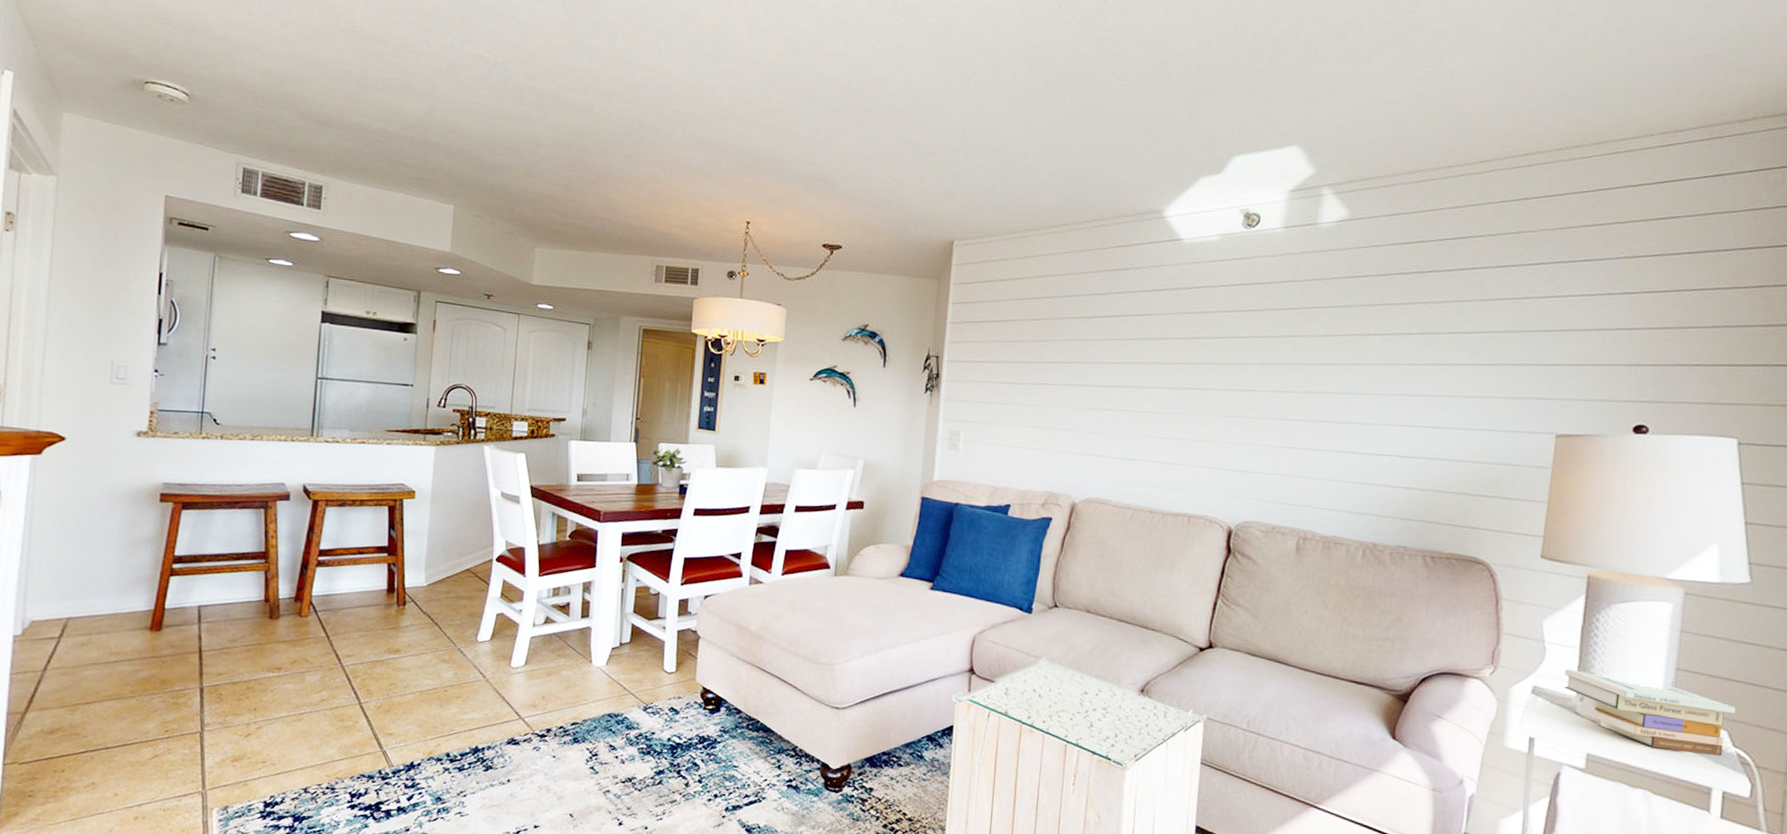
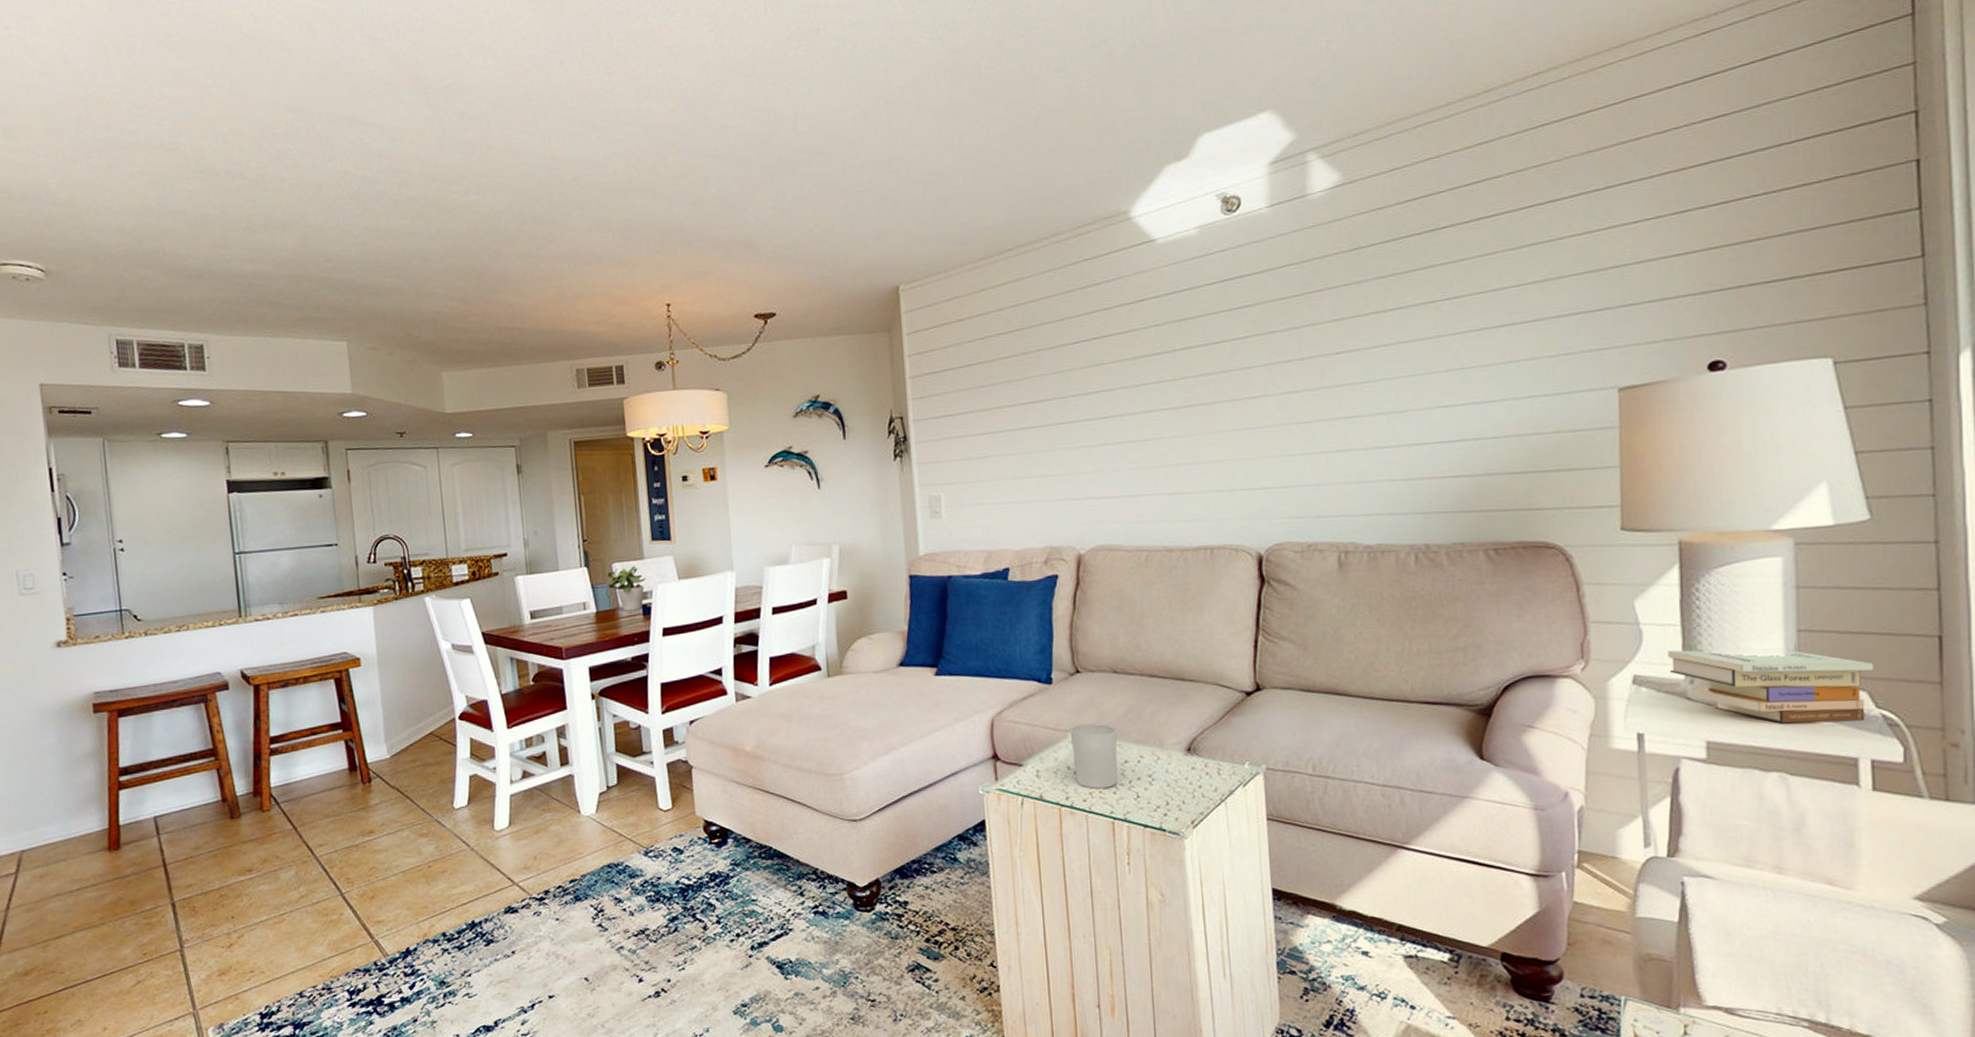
candle holder: none [1039,652,1082,714] -> present [1069,722,1118,789]

